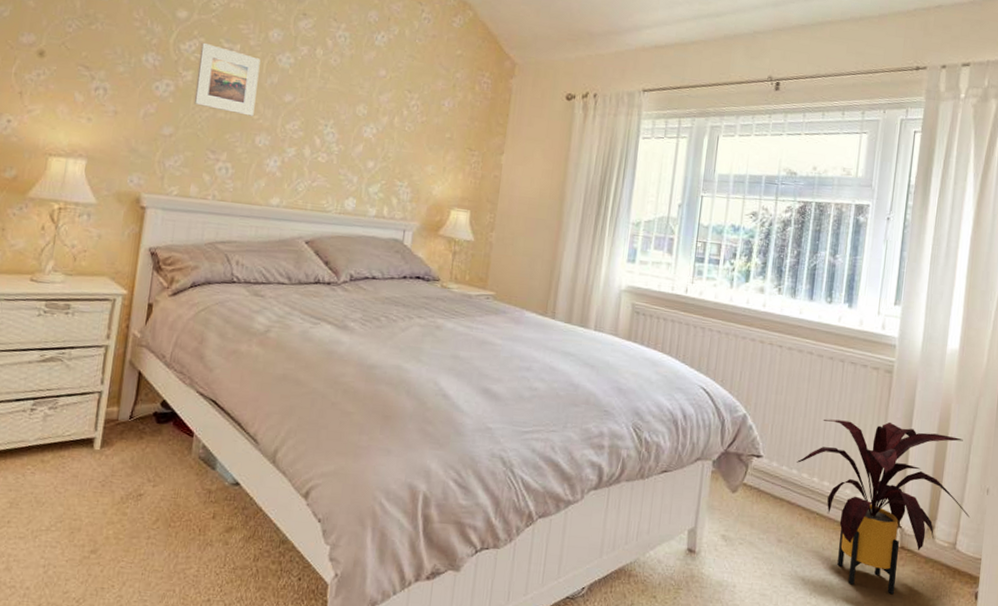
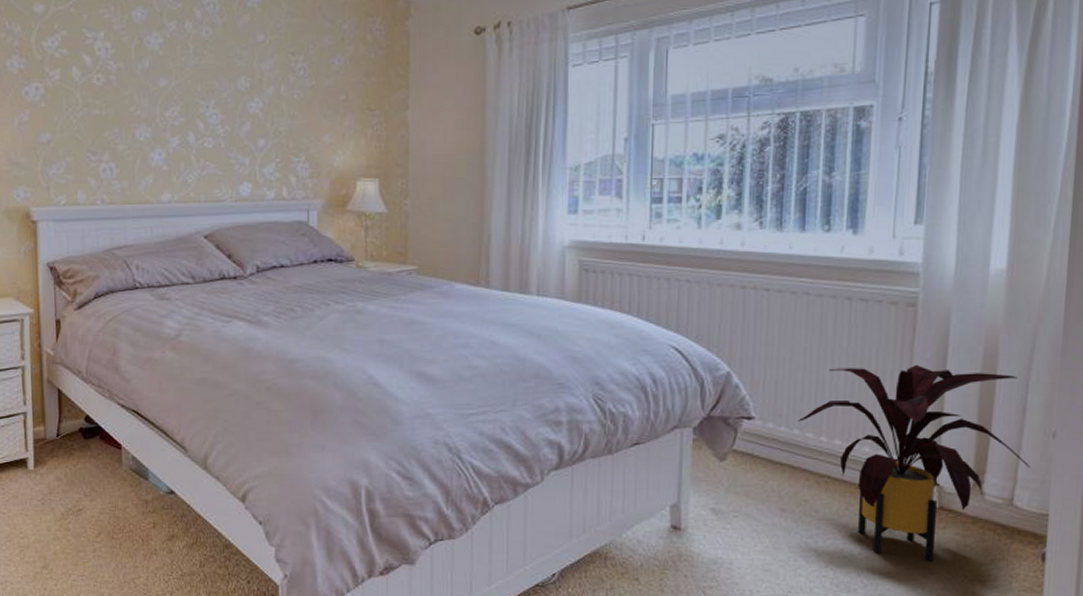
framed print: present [193,42,261,116] -> none [63,35,130,109]

